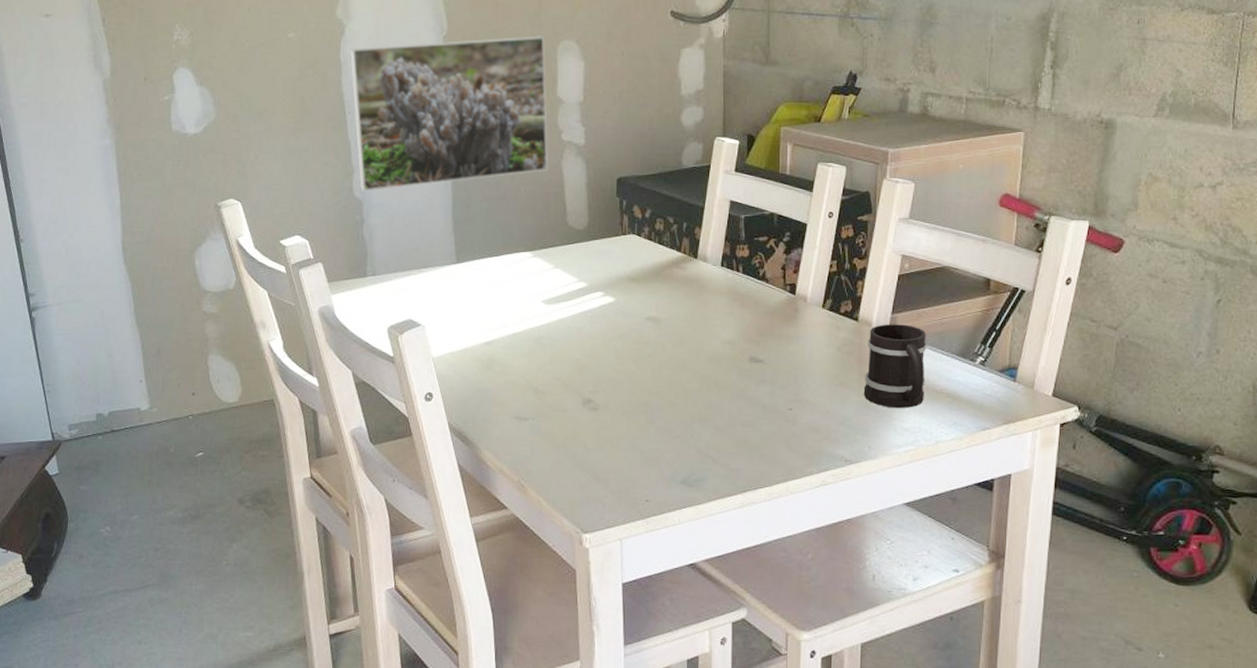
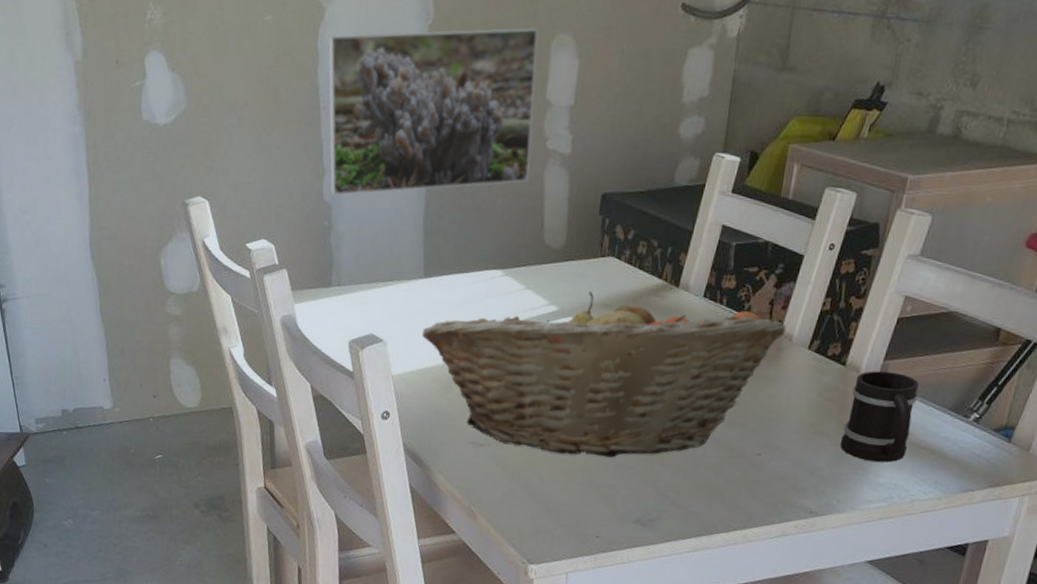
fruit basket: none [459,267,799,422] -> present [422,291,786,458]

